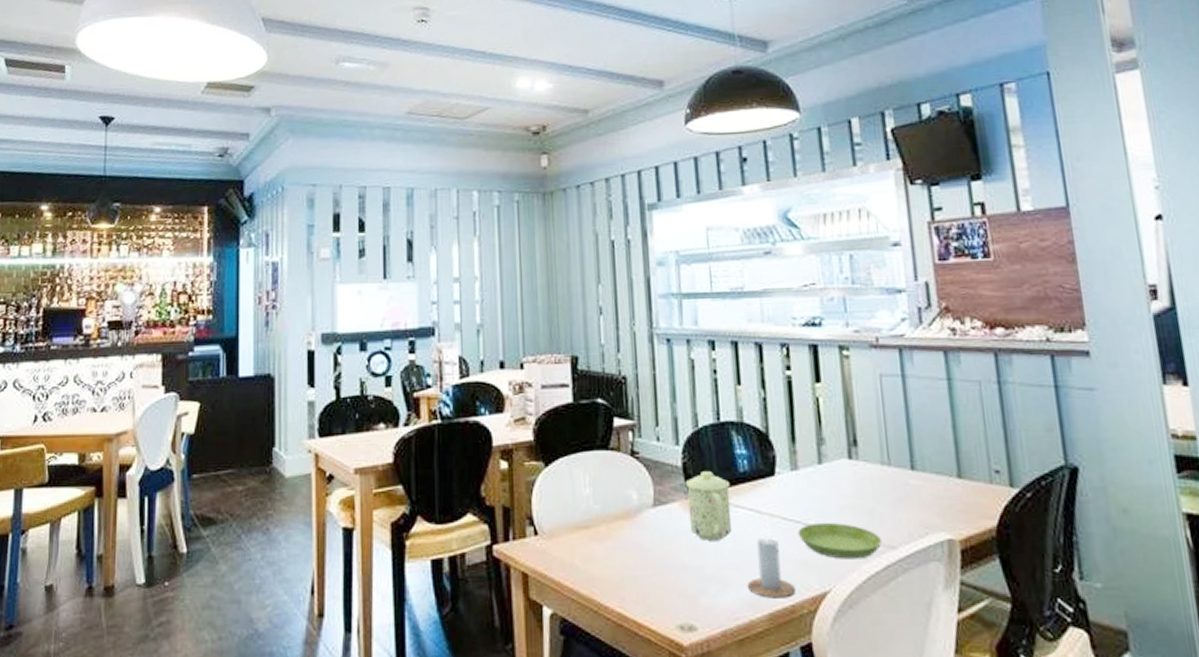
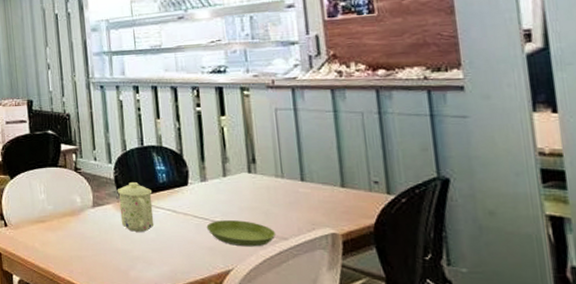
candle: present [747,521,796,598] -> none [166,218,205,274]

